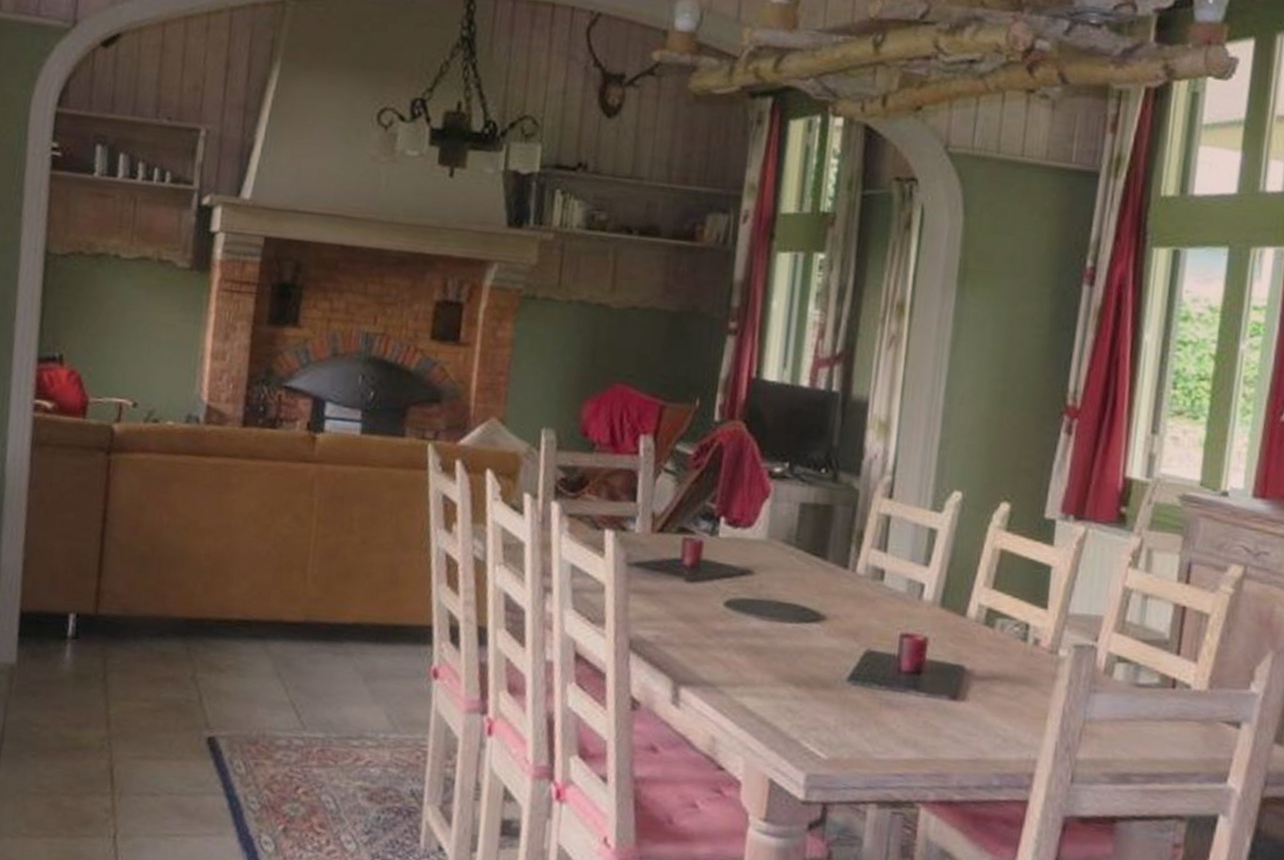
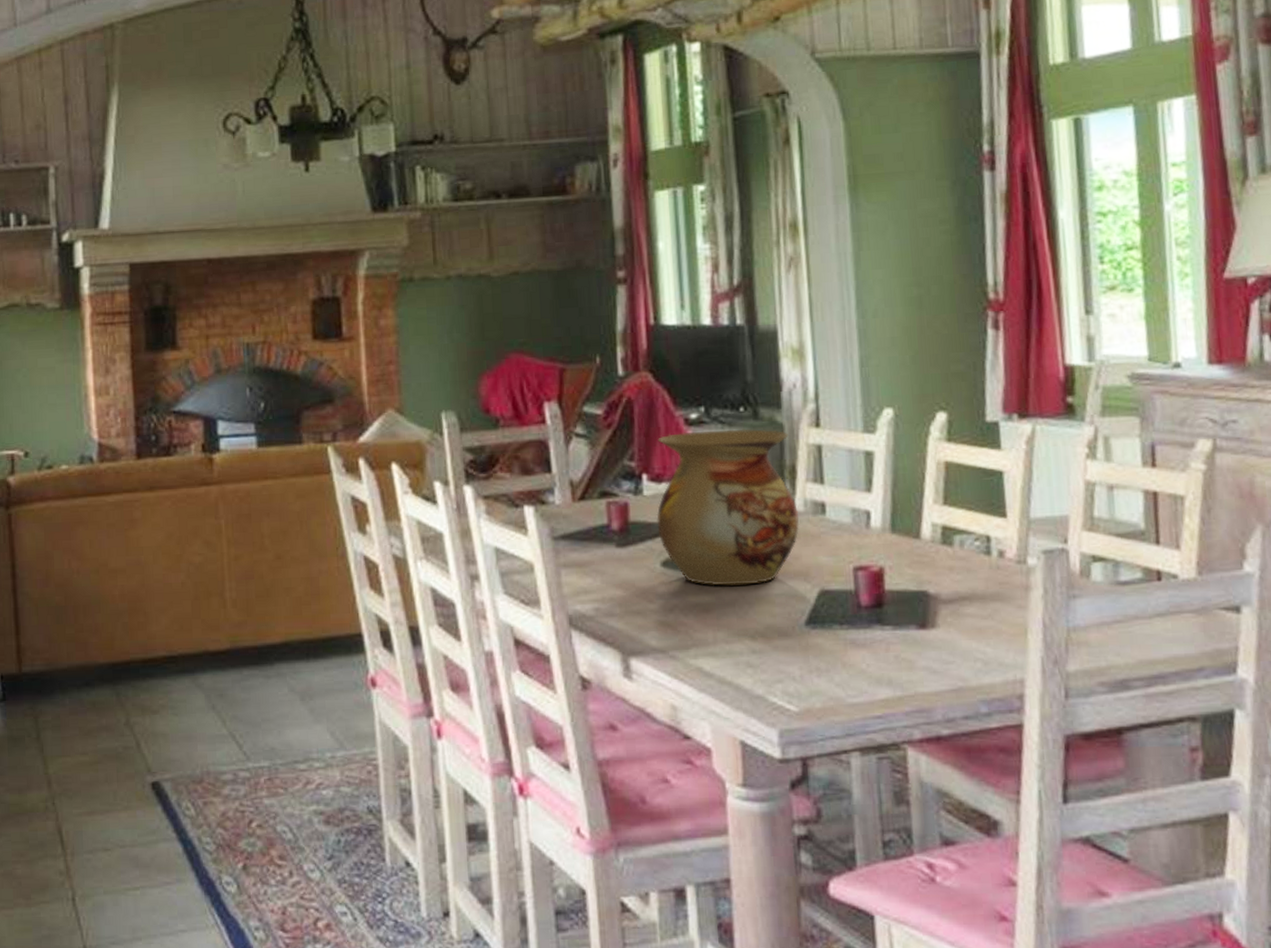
vase: none [726,483,862,636] -> present [656,429,800,586]

